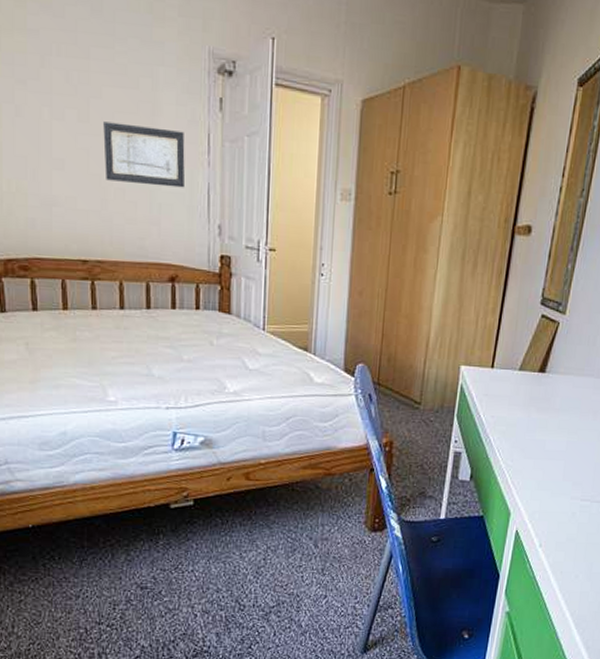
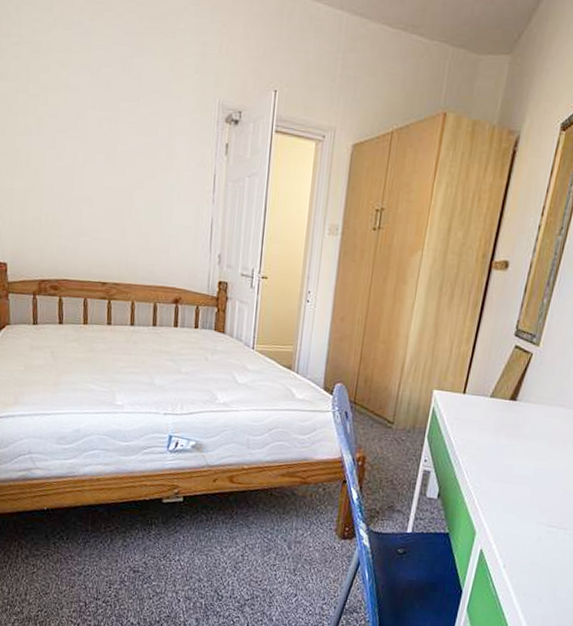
wall art: present [103,121,185,188] -> none [125,164,194,222]

